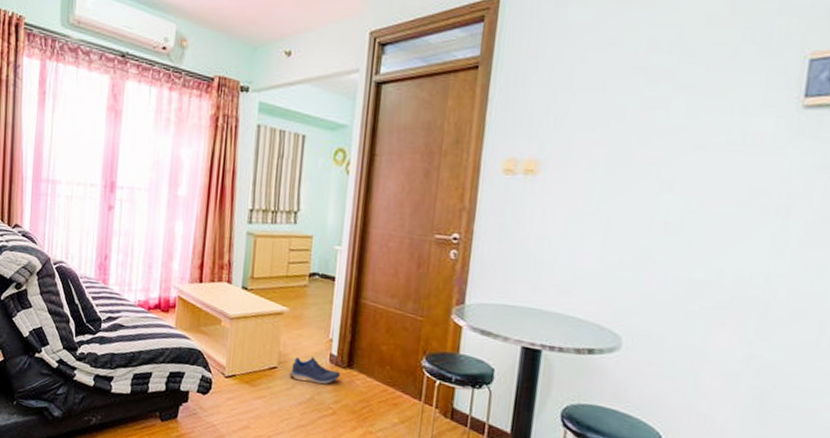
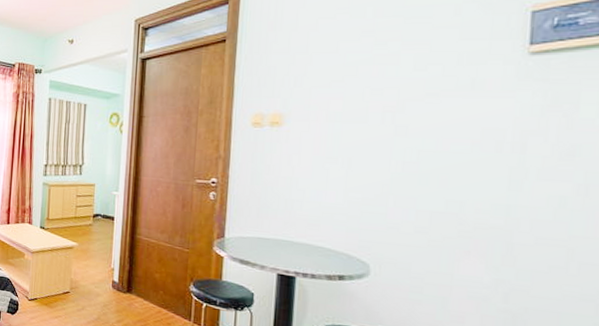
athletic shoe: present [289,356,341,385] -> none [80,283,122,307]

